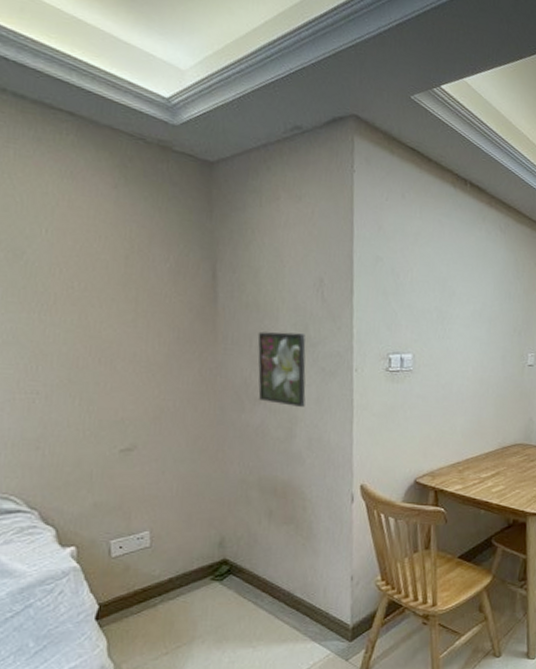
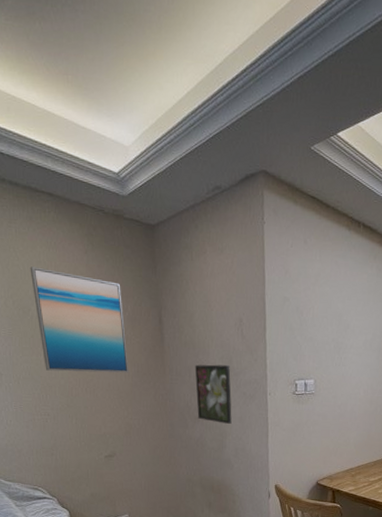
wall art: none [30,198,166,340] -> present [30,266,129,373]

